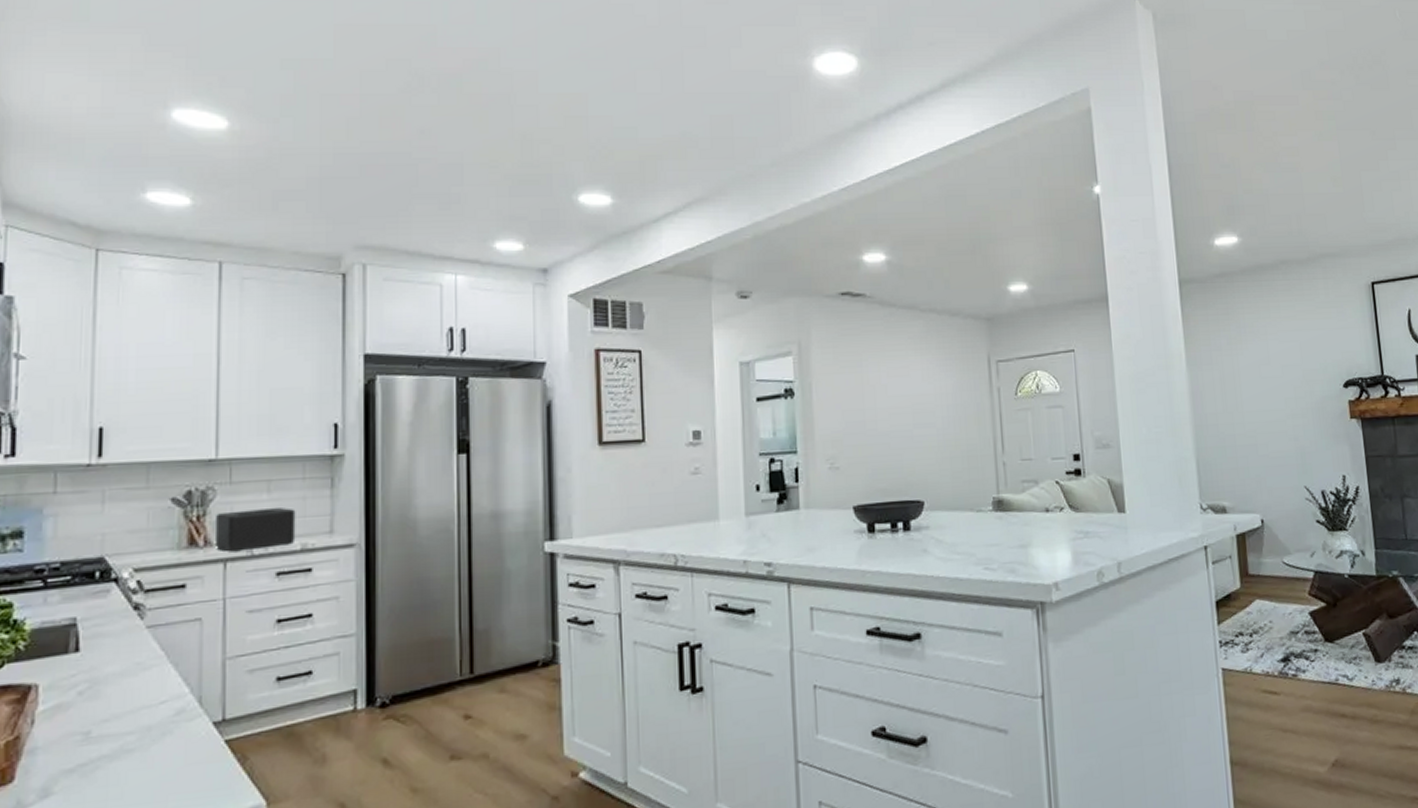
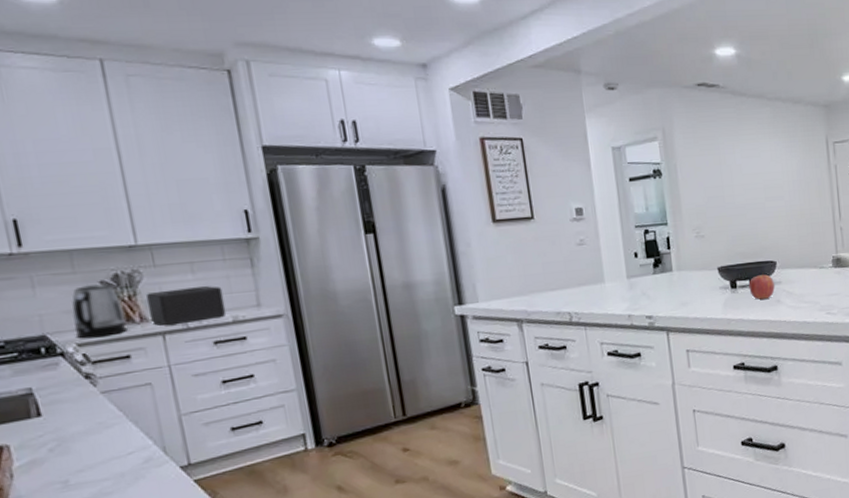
kettle: none [134,501,189,563] -> present [71,284,128,339]
fruit: none [889,514,921,548] -> present [749,272,775,300]

